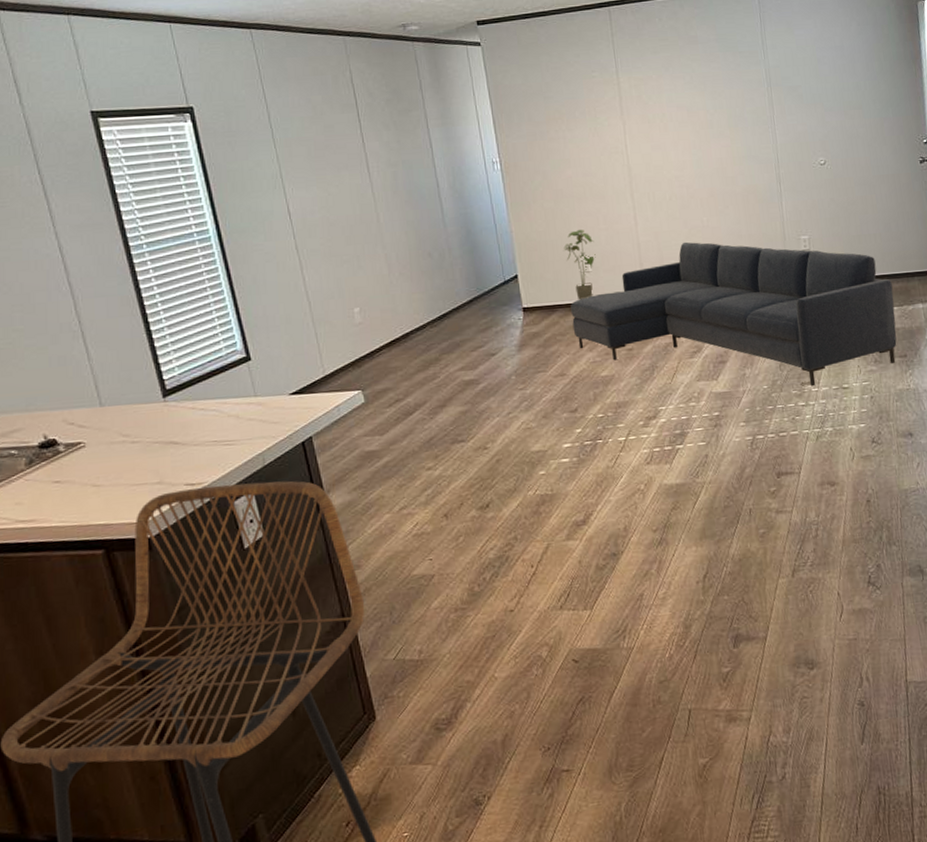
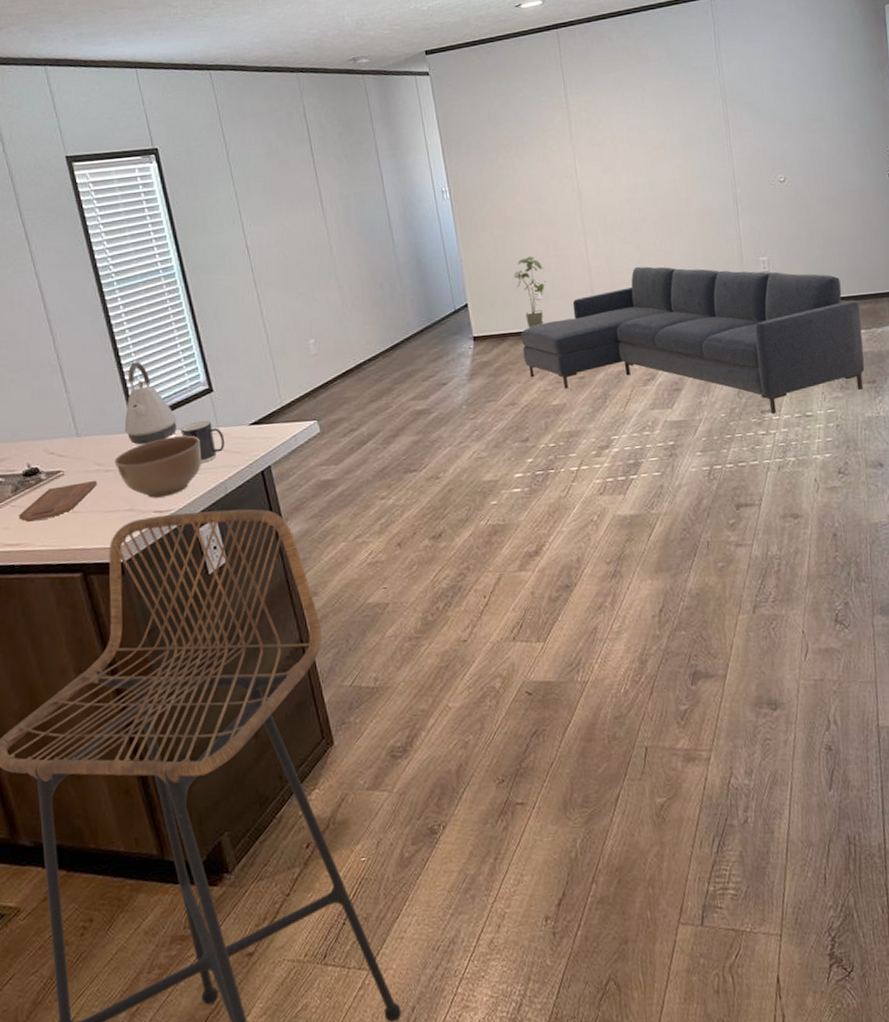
cutting board: none [33,452,123,497] -> present [19,480,98,522]
bowl: none [141,405,238,471] -> present [114,435,202,498]
kettle: none [153,328,212,415] -> present [124,362,177,445]
mug: none [215,389,264,434] -> present [180,420,225,463]

